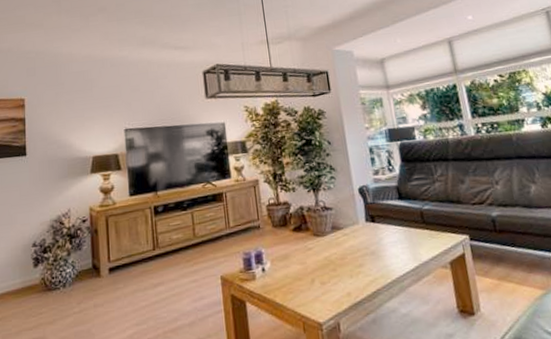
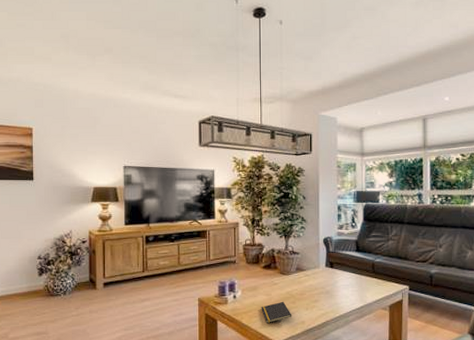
notepad: none [296,269,335,299] -> present [261,301,292,323]

